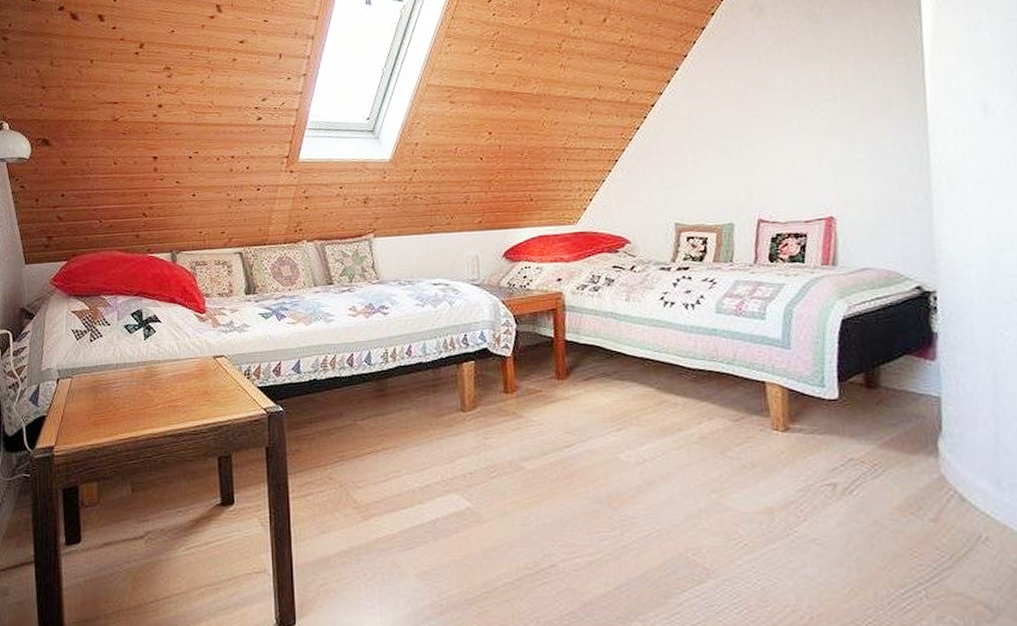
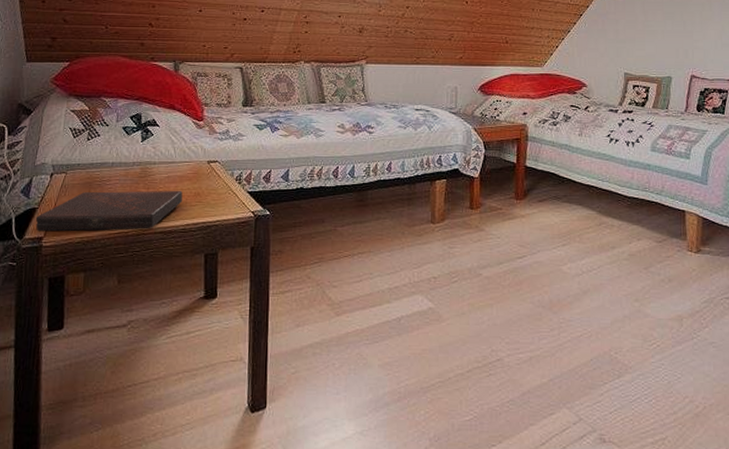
book: none [45,389,190,440] -> present [35,190,183,232]

